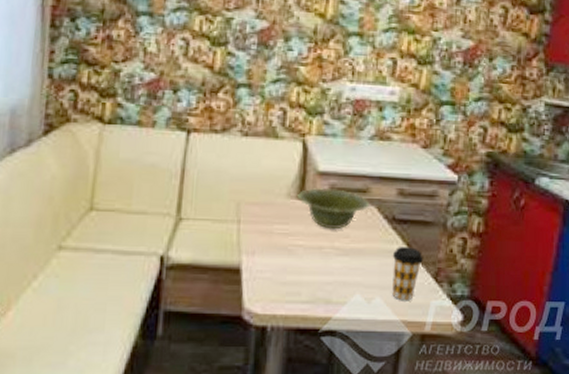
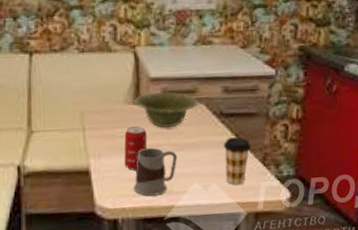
beverage can: none [280,223,309,273] -> present [124,125,147,171]
mug: none [287,249,341,304] -> present [133,147,178,196]

